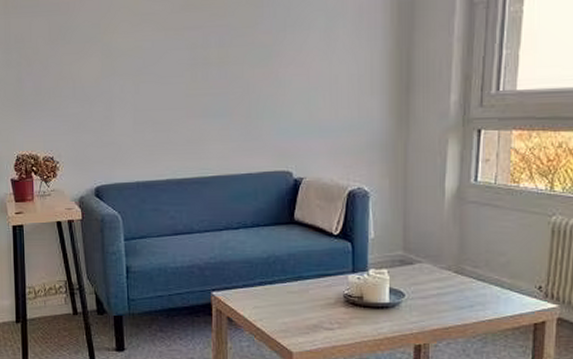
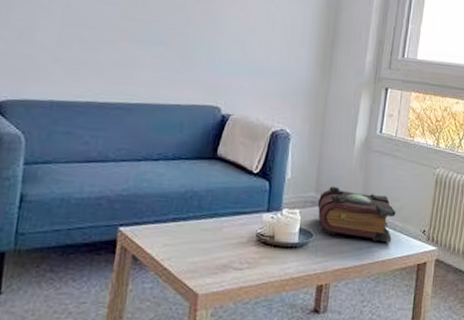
book: none [407,244,502,301] -> present [317,186,396,243]

